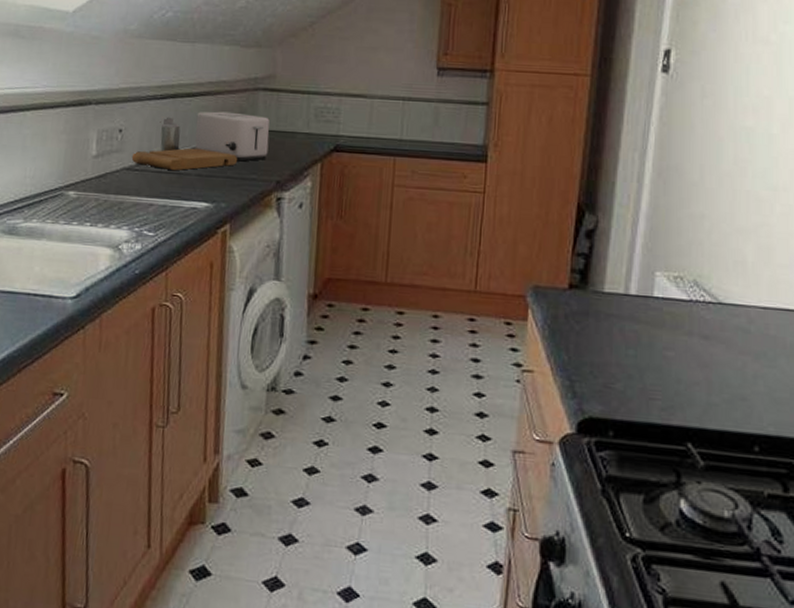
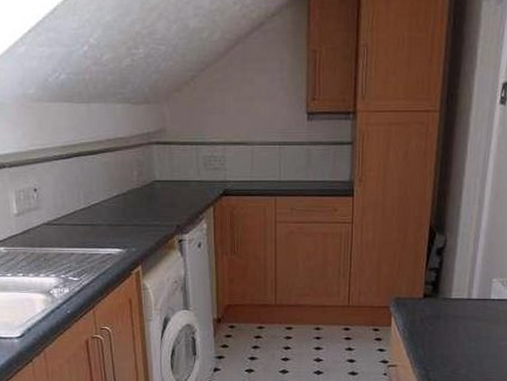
cutting board: present [131,148,237,171] -> none [49,201,141,223]
soap dispenser: present [154,118,181,152] -> none [67,175,90,207]
toaster: present [195,111,270,162] -> none [100,166,167,210]

